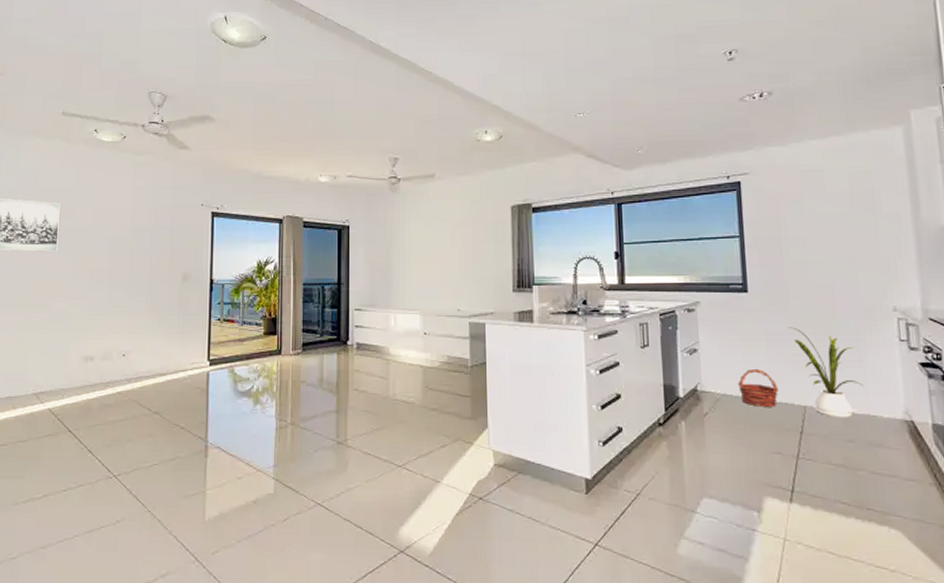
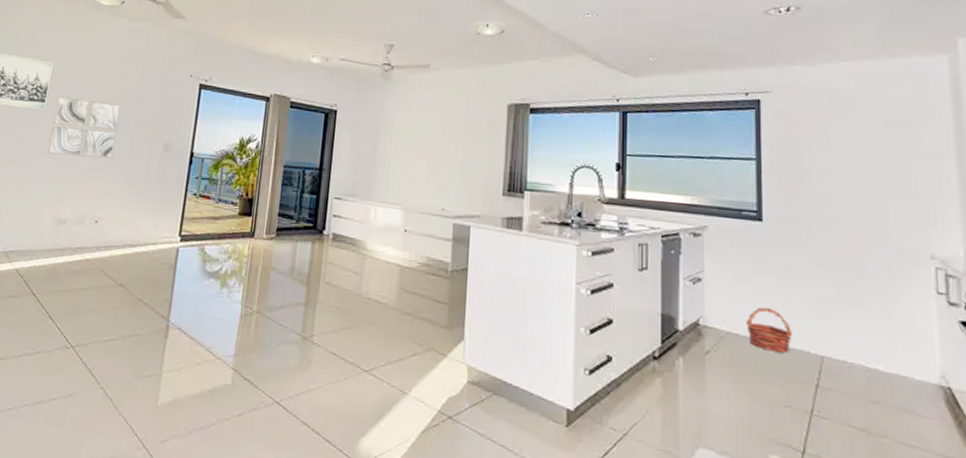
wall art: none [65,236,136,295] -> present [46,96,122,159]
house plant: present [789,327,863,418] -> none [807,264,892,376]

